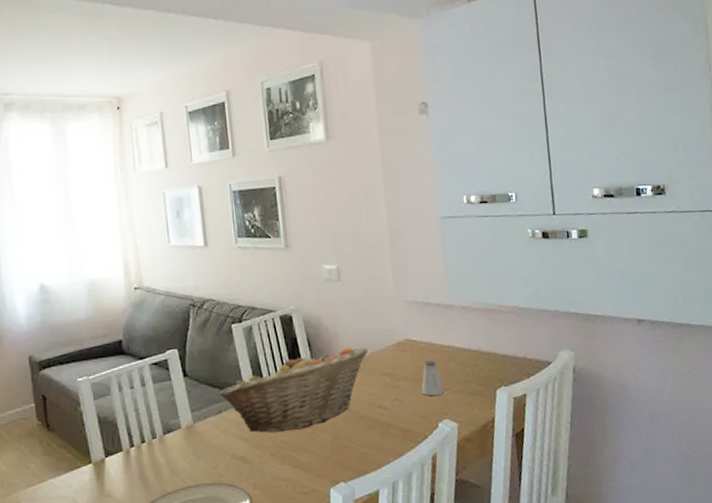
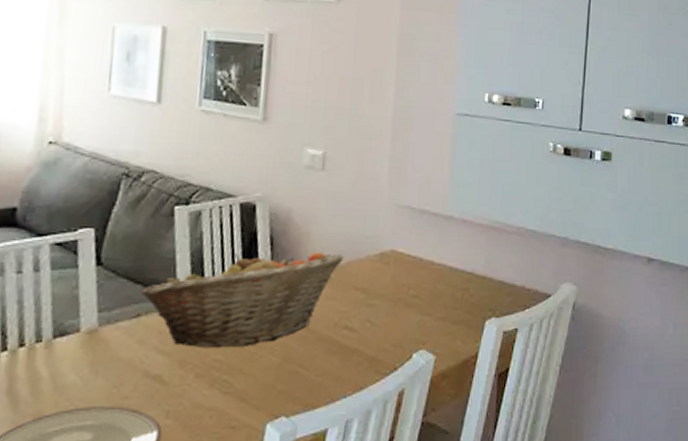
saltshaker: present [421,360,444,396] -> none [399,278,426,320]

